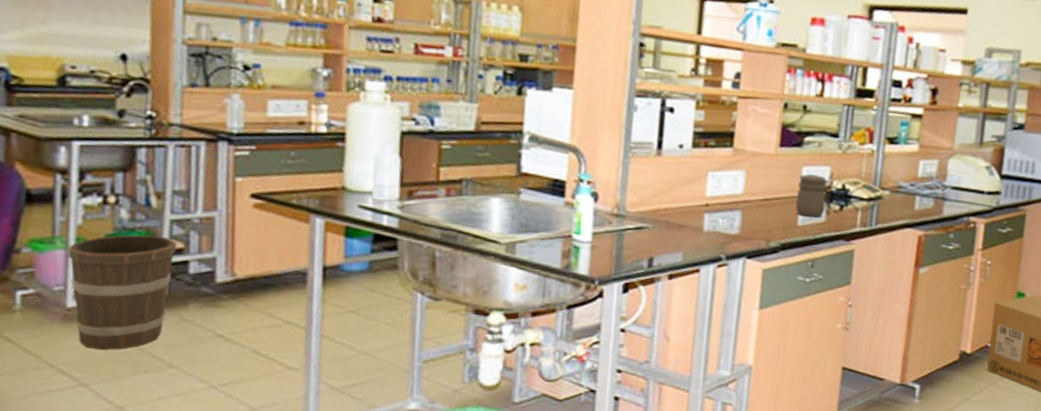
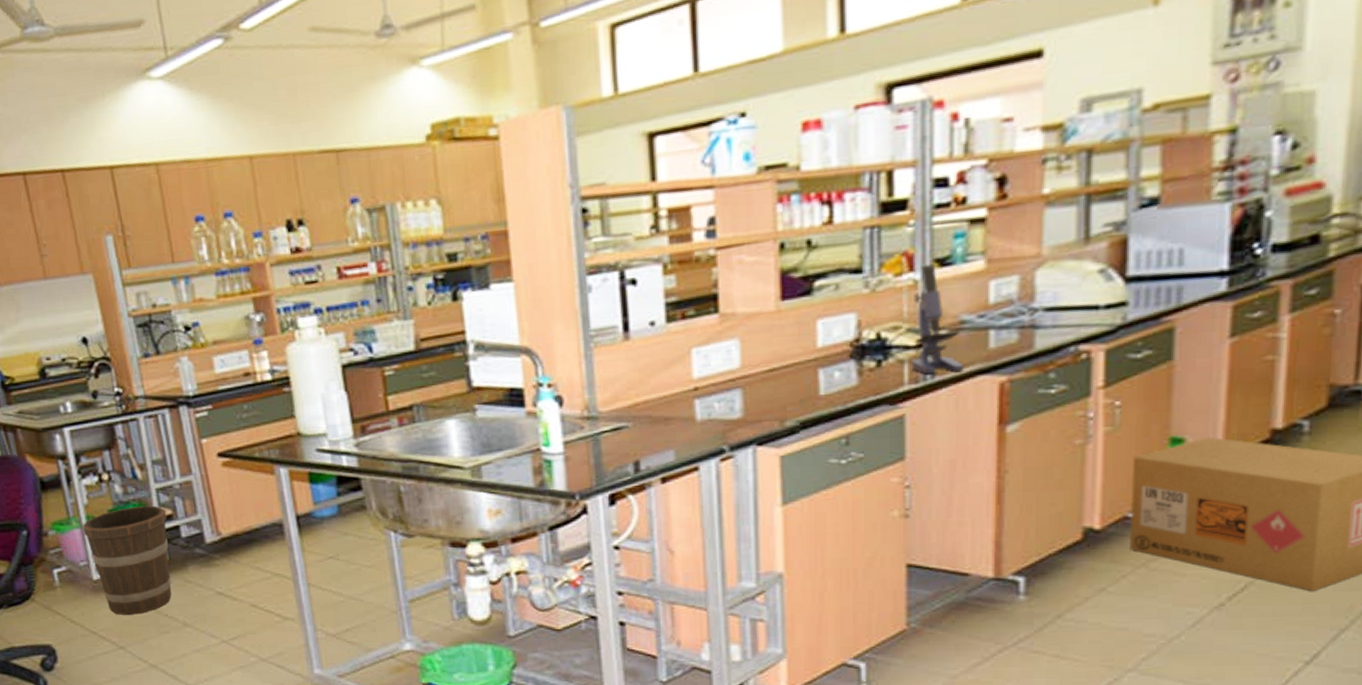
jar: present [795,174,830,217] -> none [813,327,860,383]
microscope: none [862,140,898,223] -> present [911,264,964,375]

